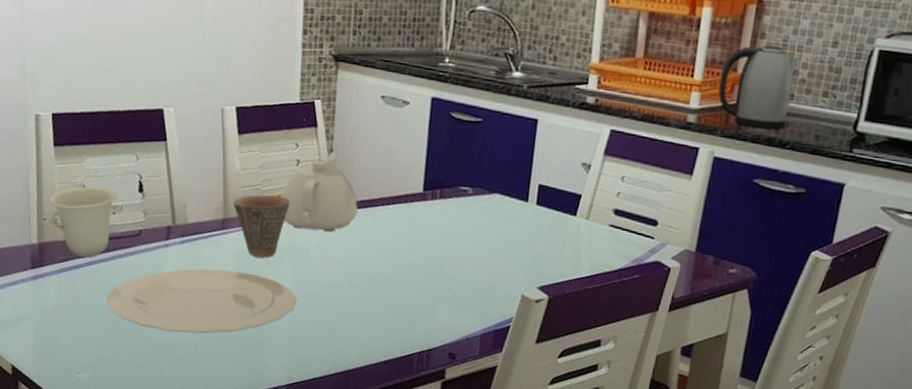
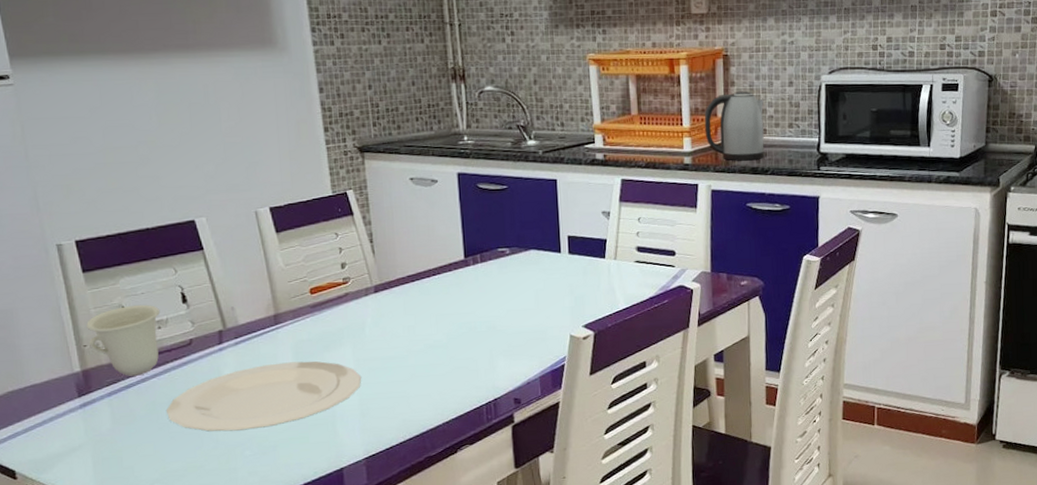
cup: present [233,194,290,258] -> none [282,284,340,345]
teapot: present [281,151,358,232] -> none [328,235,406,311]

